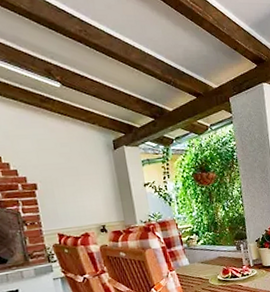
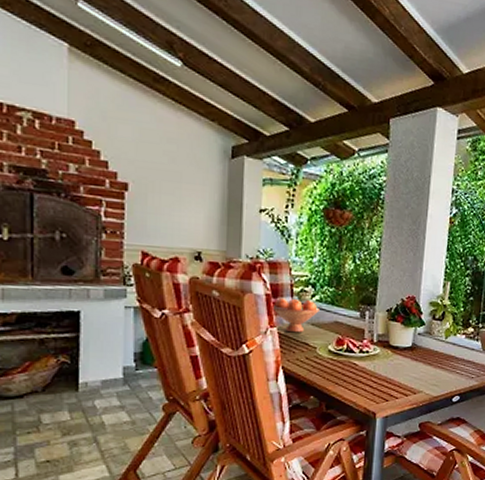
fruit bowl: none [169,244,205,273] -> present [272,297,319,333]

